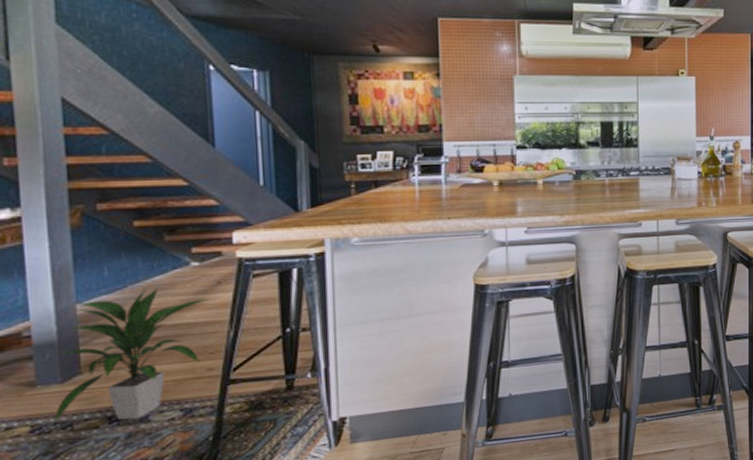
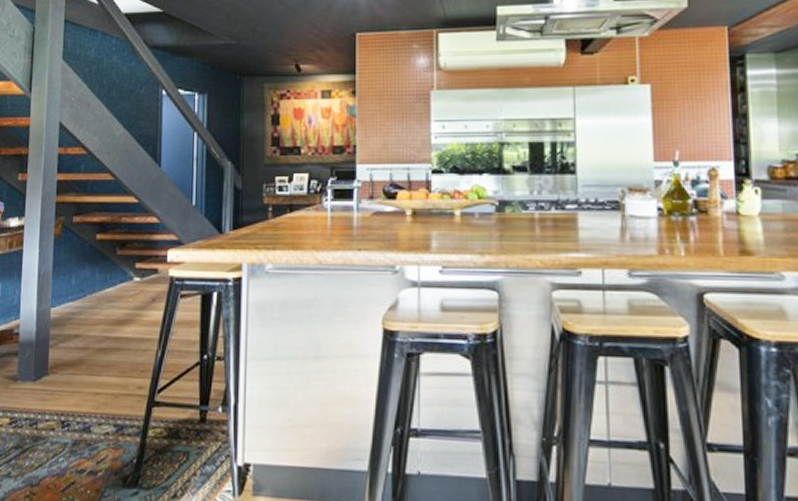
indoor plant: present [52,287,208,423] -> none [24,297,144,428]

